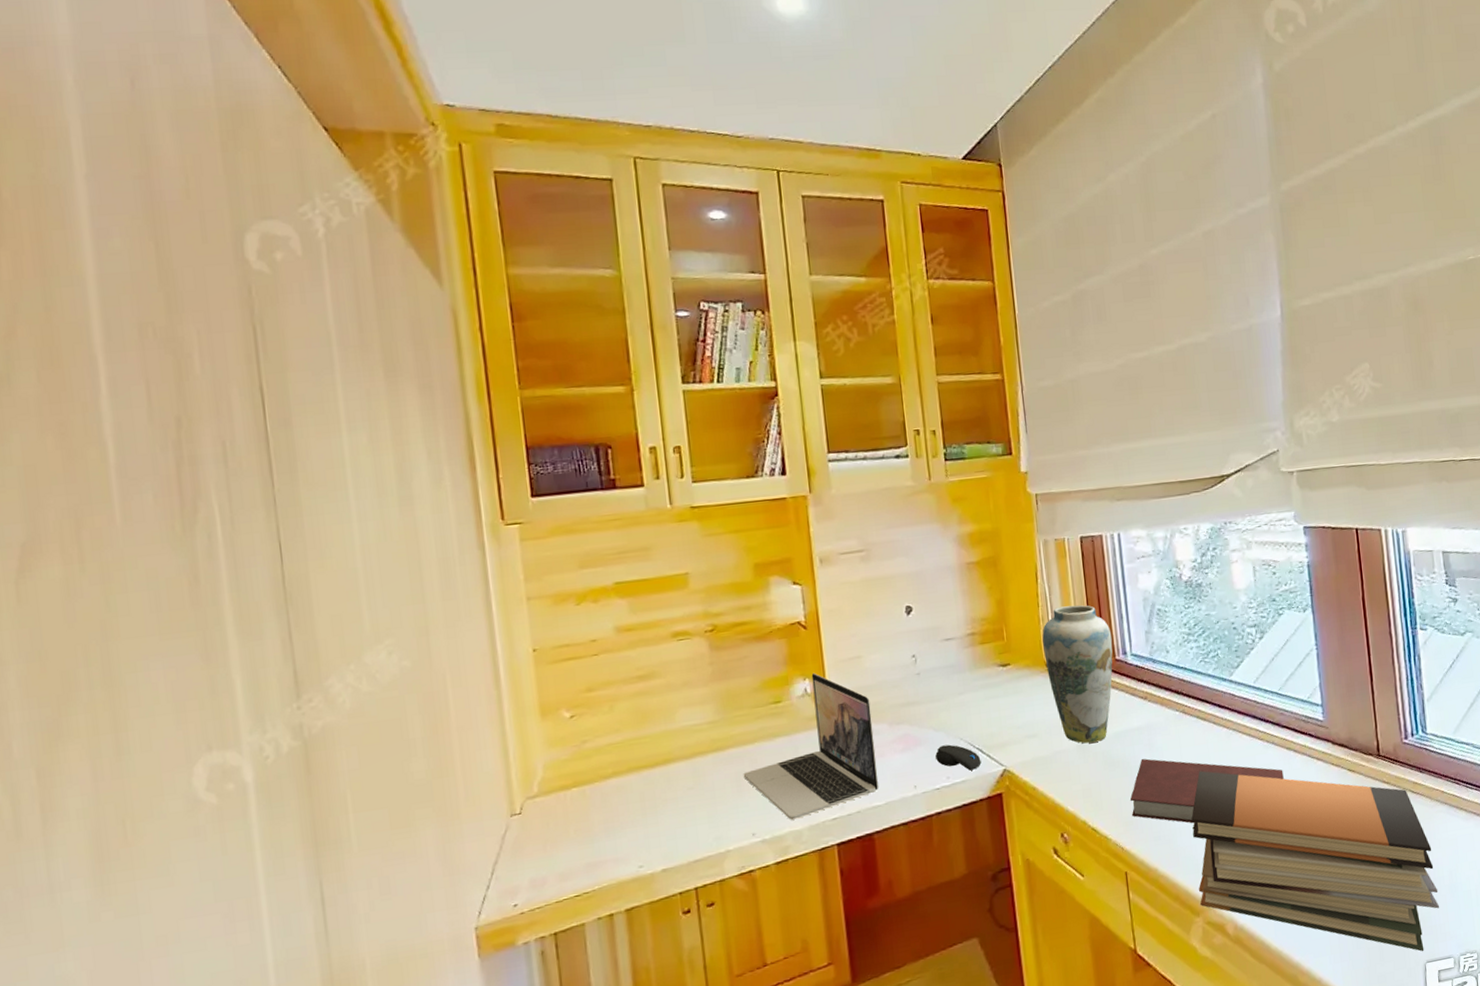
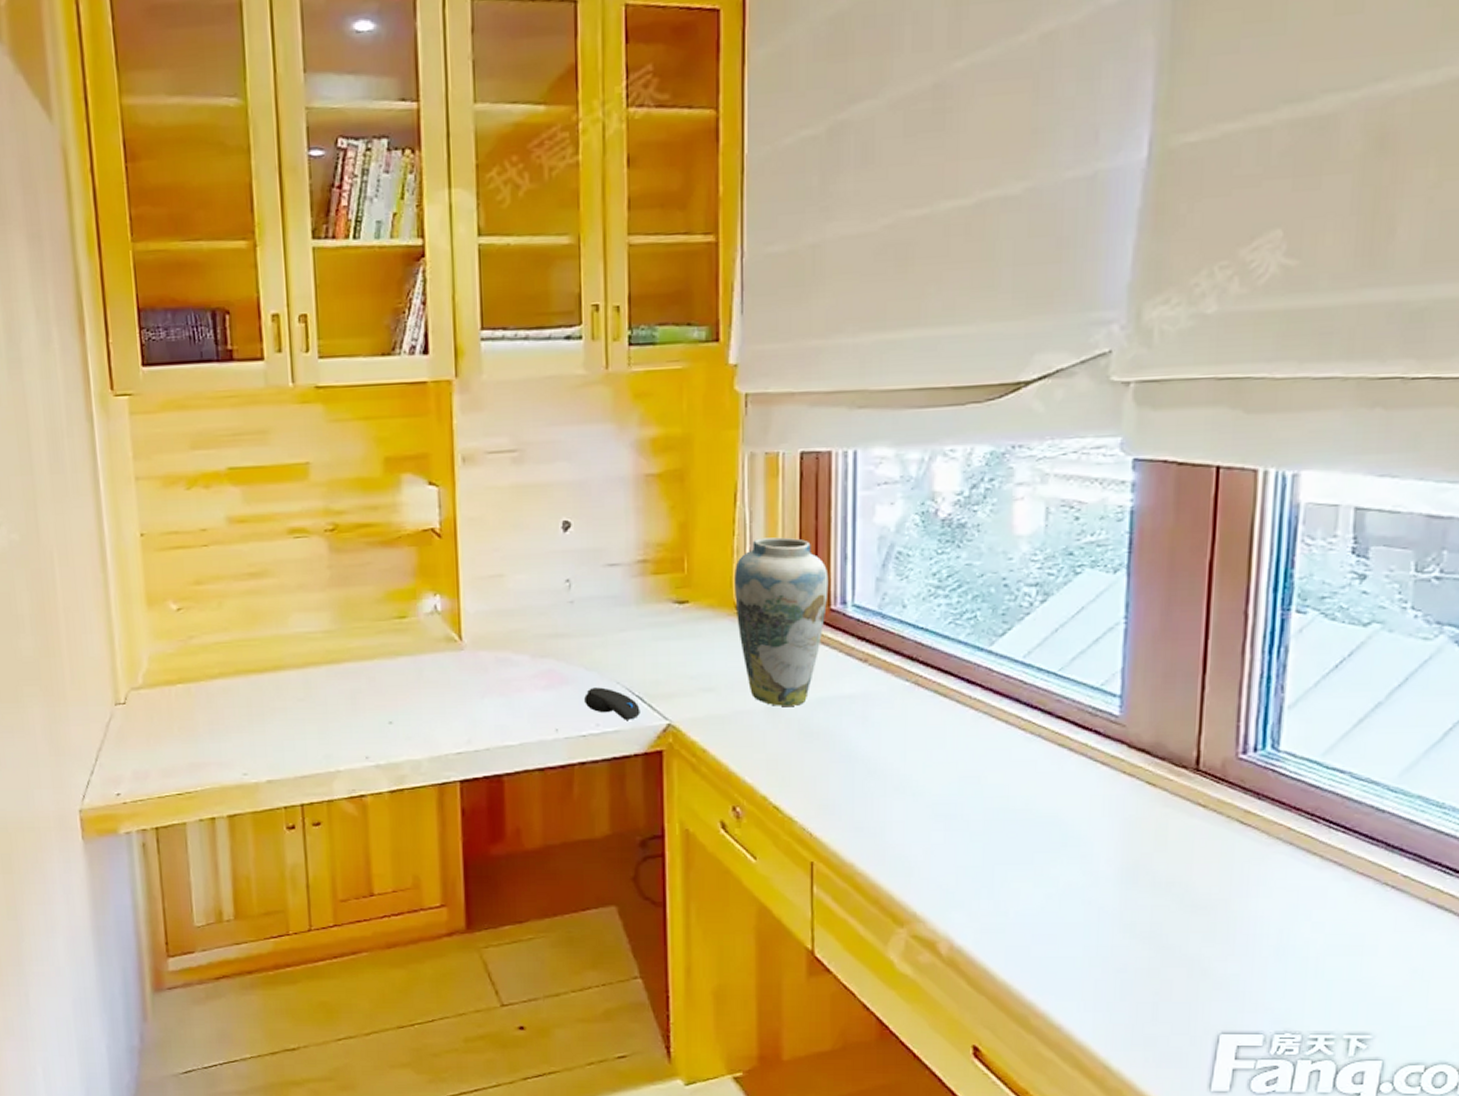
laptop: present [743,672,879,820] -> none [359,588,514,748]
notebook: present [1130,758,1284,824] -> none [829,732,1049,819]
book stack: present [1191,770,1439,951] -> none [907,757,1257,1019]

